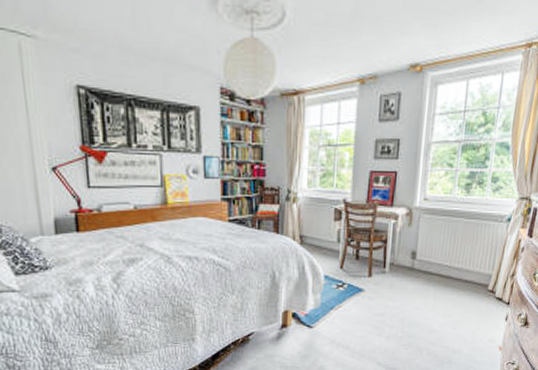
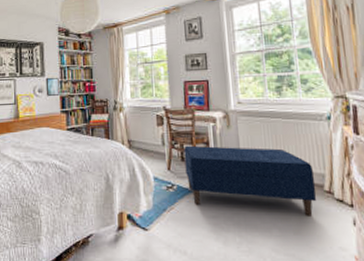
bench: none [358,243,483,313] -> present [184,145,316,216]

